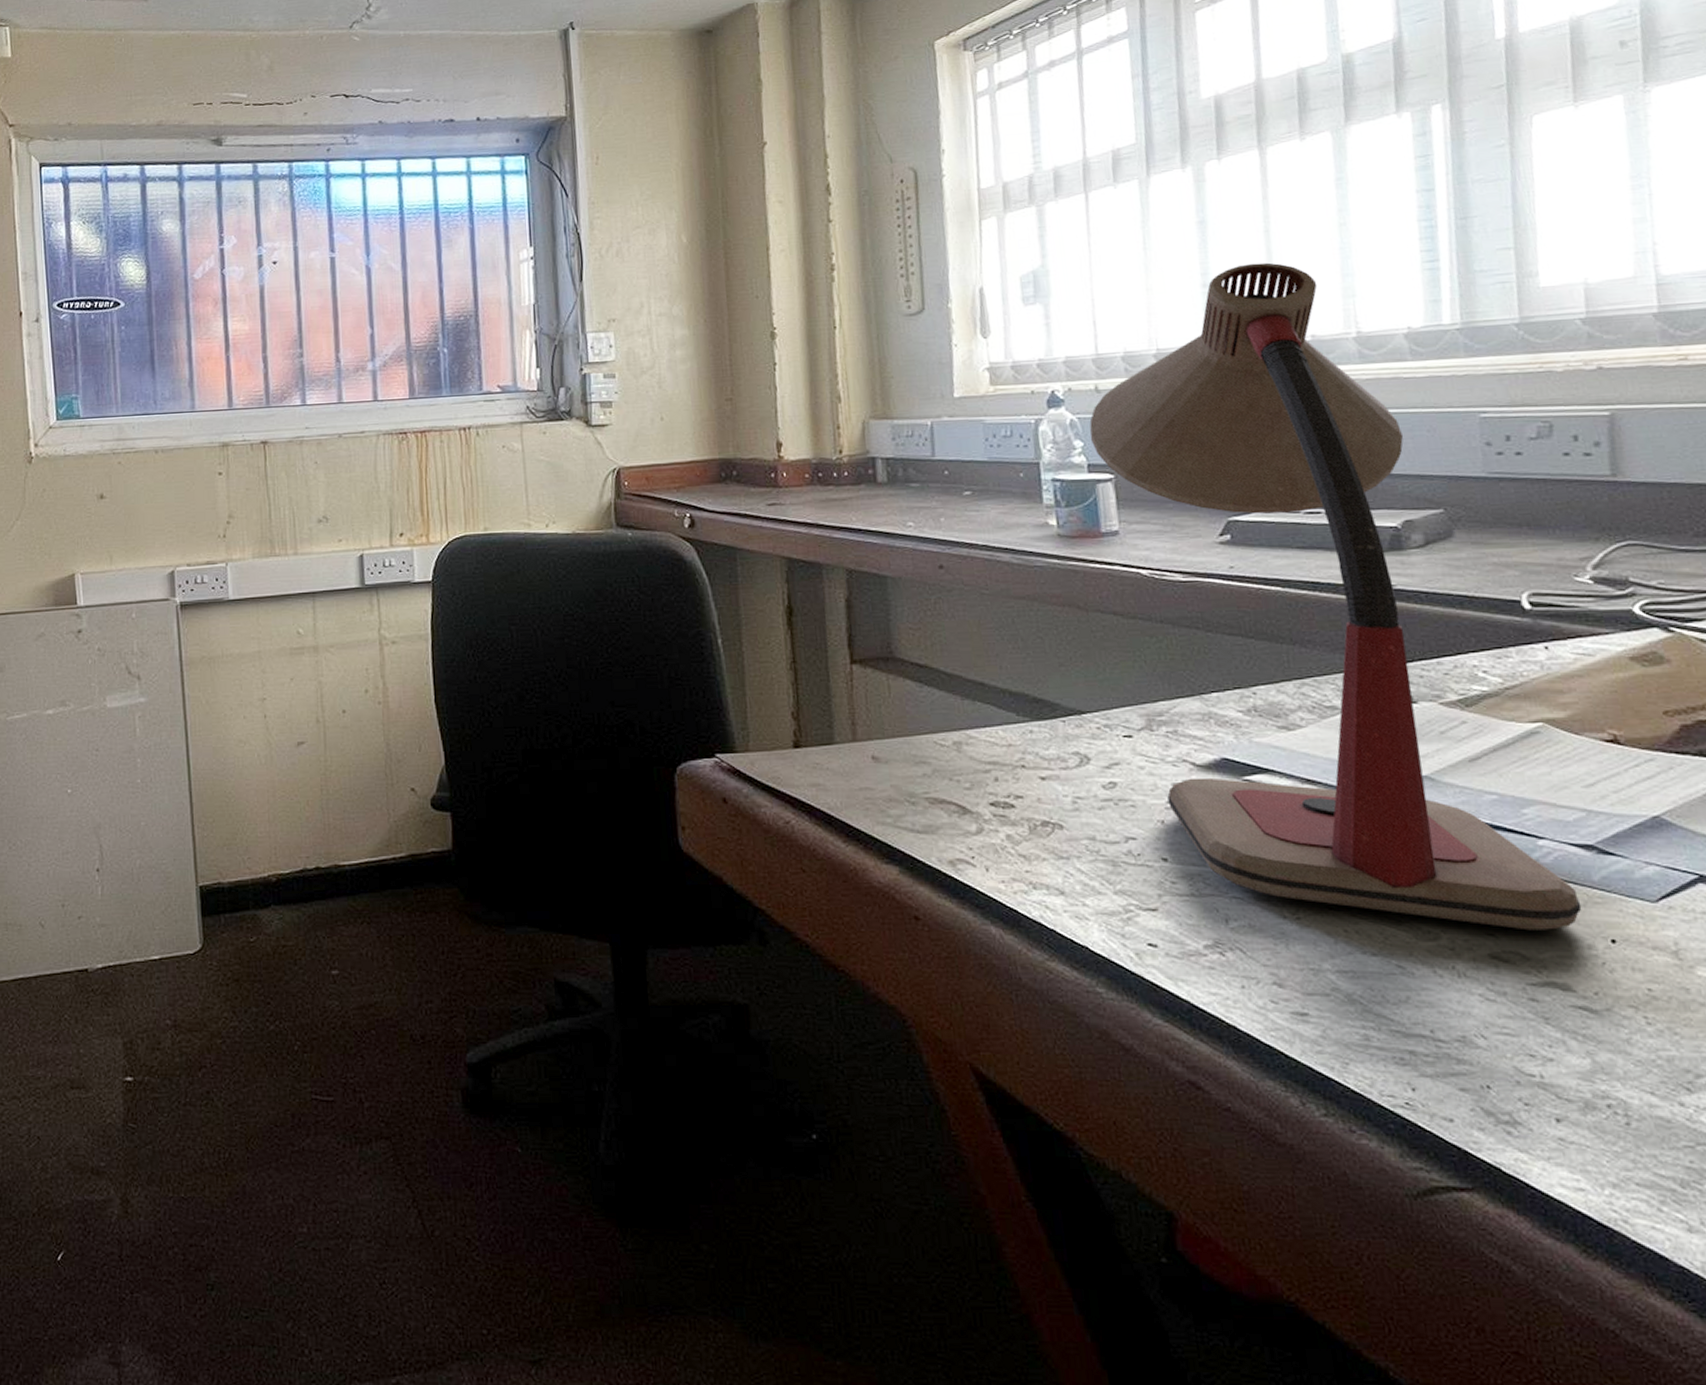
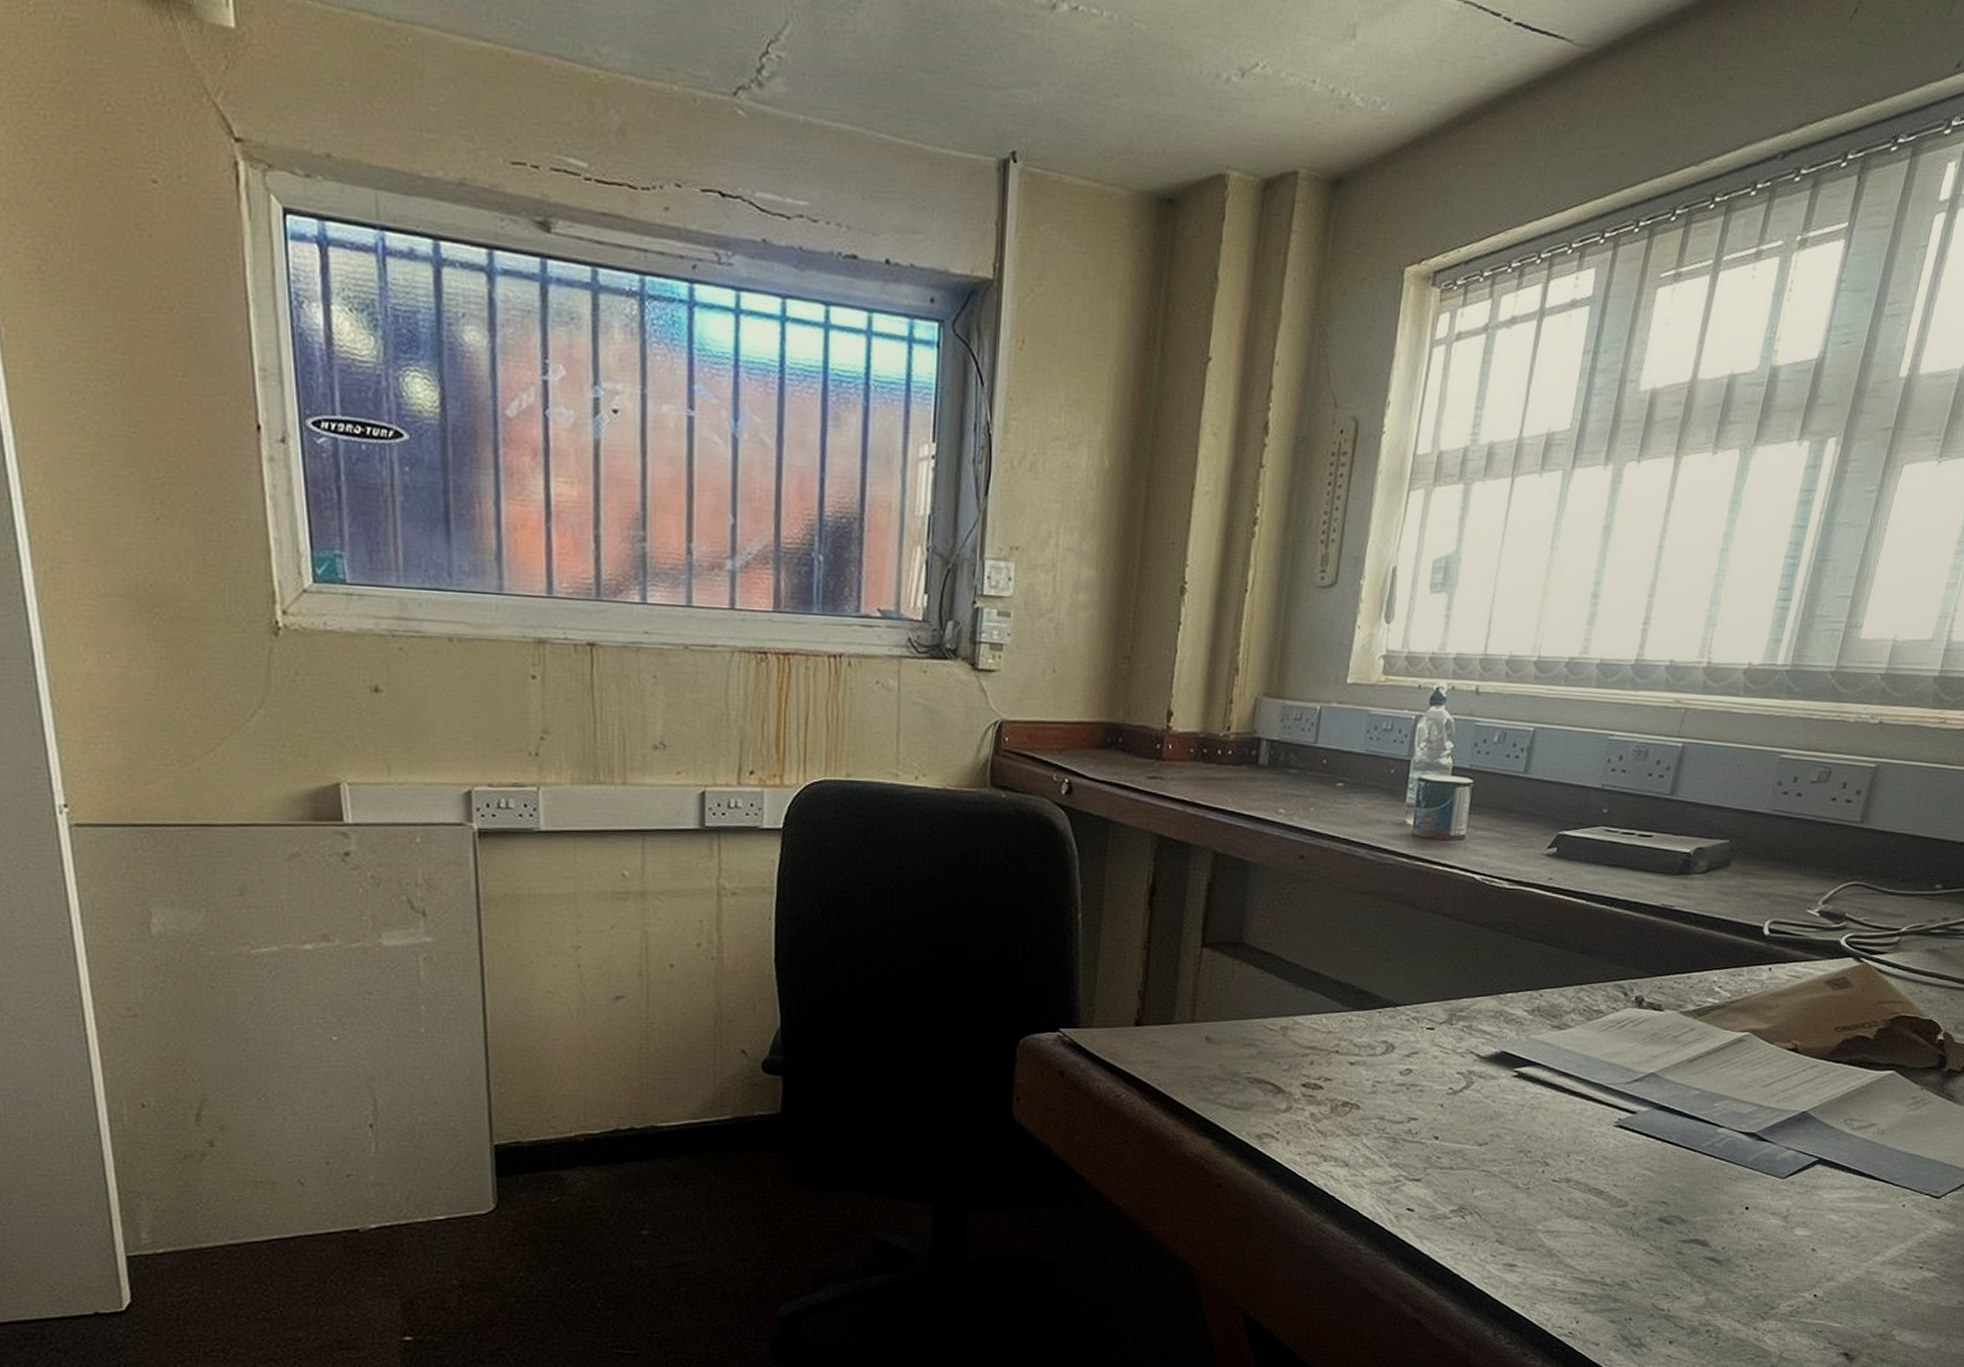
desk lamp: present [1089,262,1582,931] -> none [1450,578,1734,1200]

